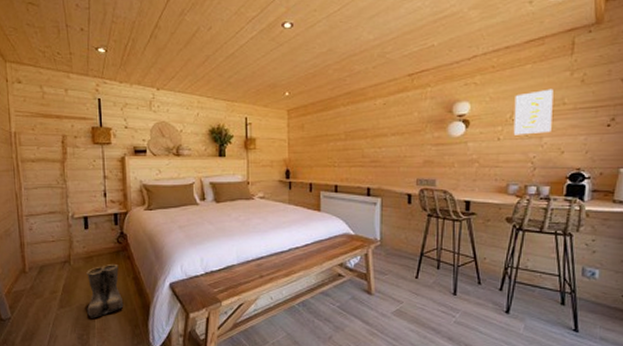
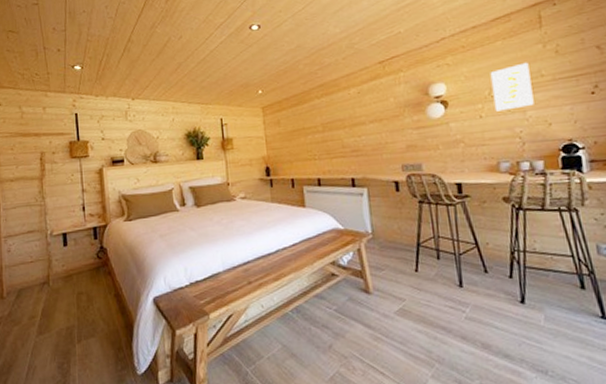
boots: present [87,264,124,318] -> none [66,282,106,344]

